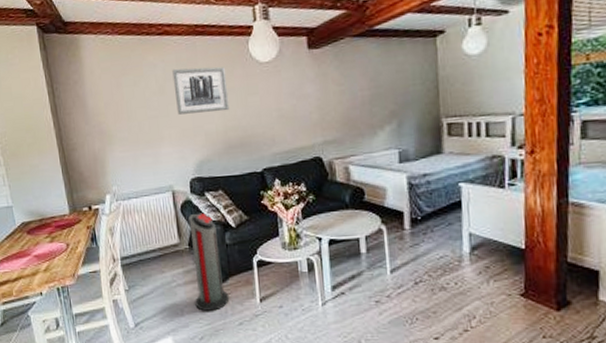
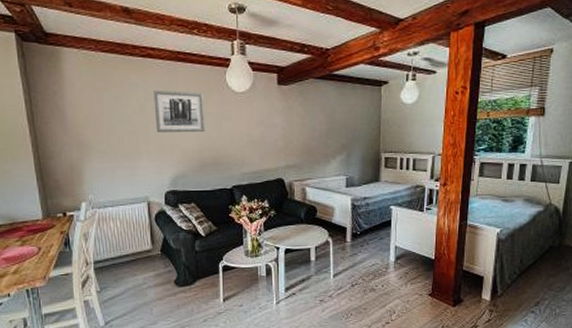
air purifier: present [188,212,230,311] -> none [162,222,196,310]

